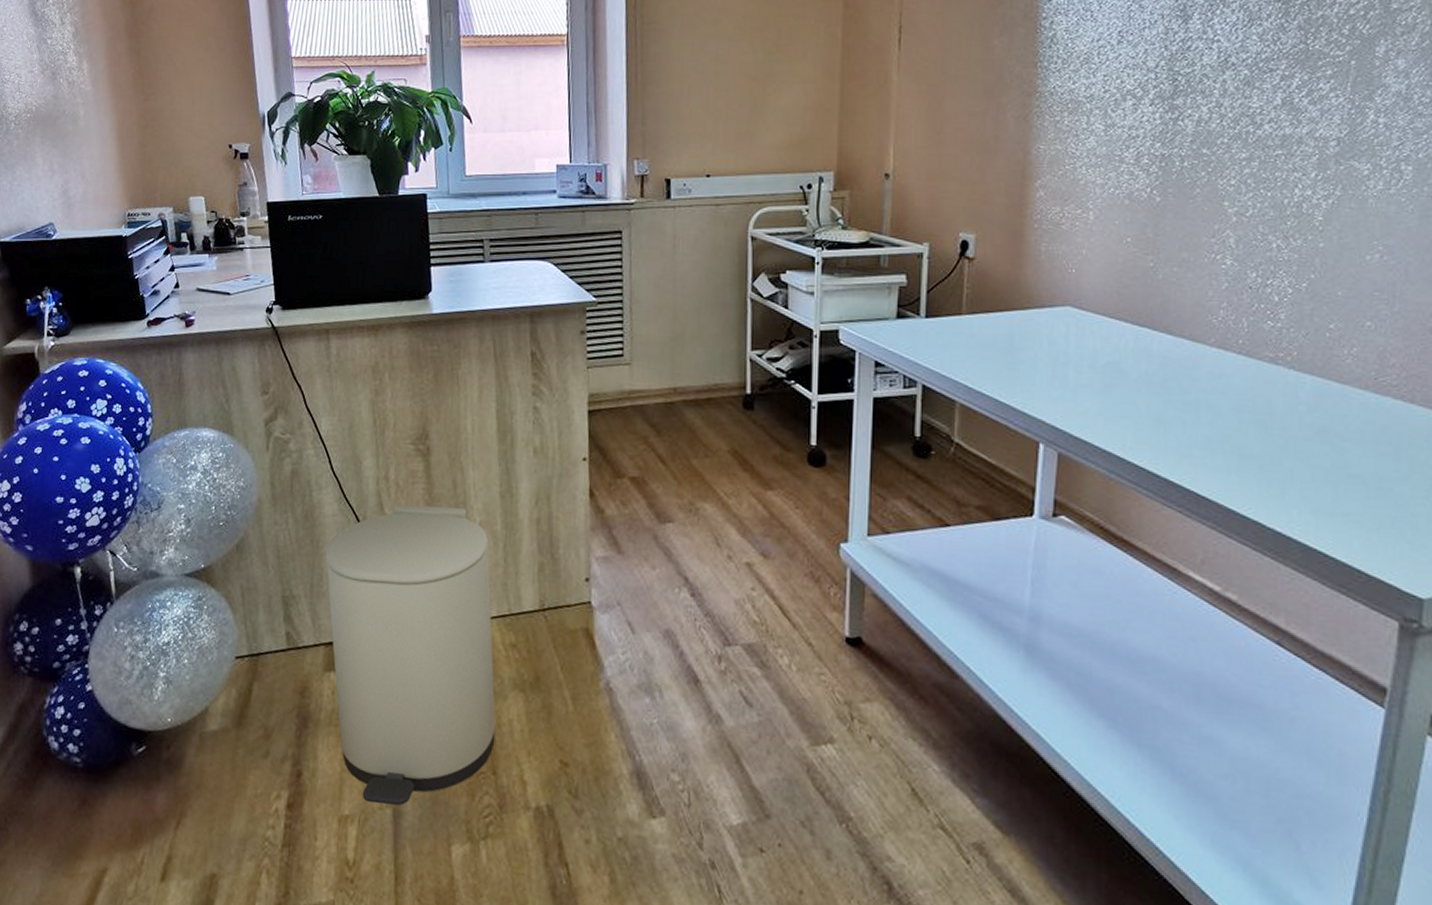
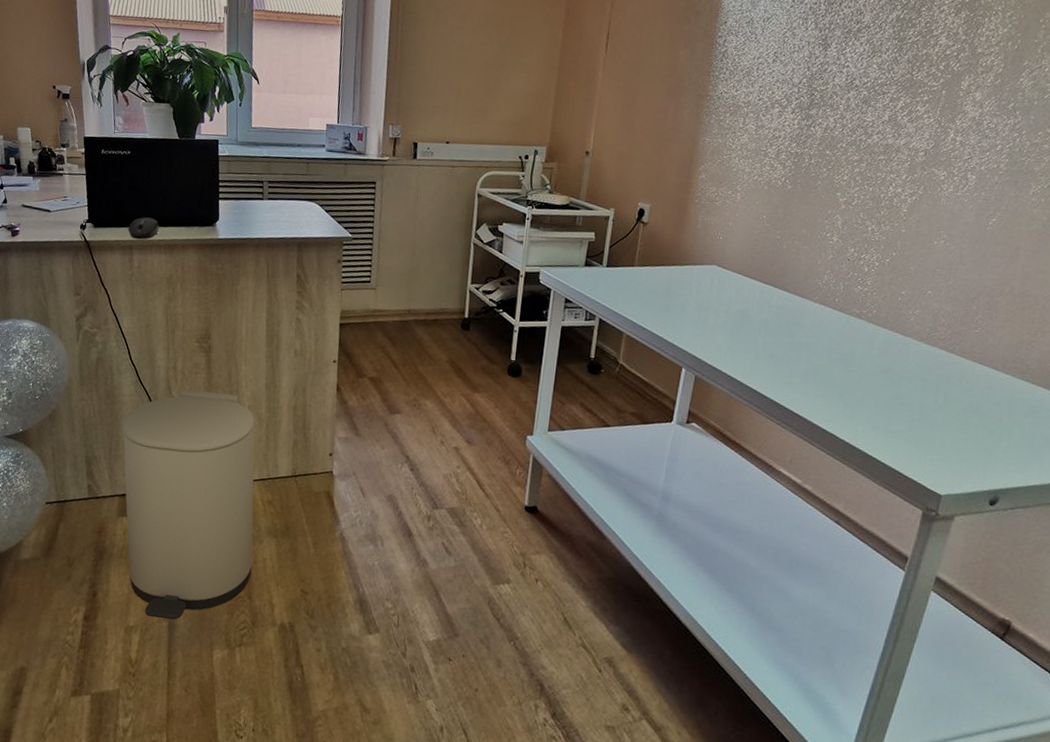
computer mouse: none [323,293,361,322] -> present [128,217,160,240]

